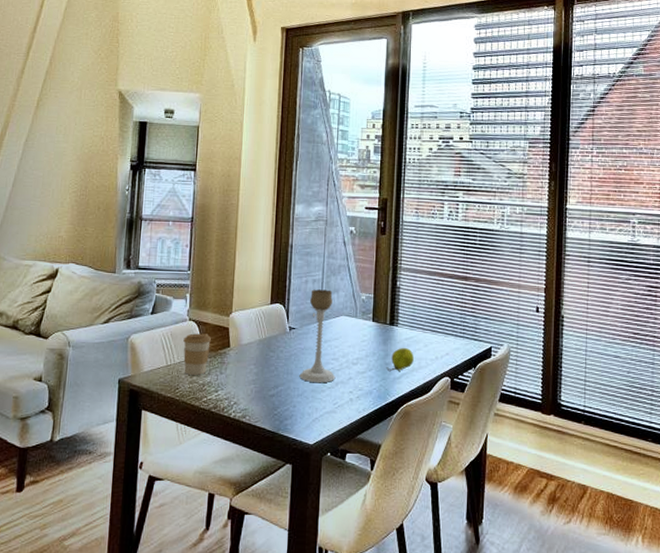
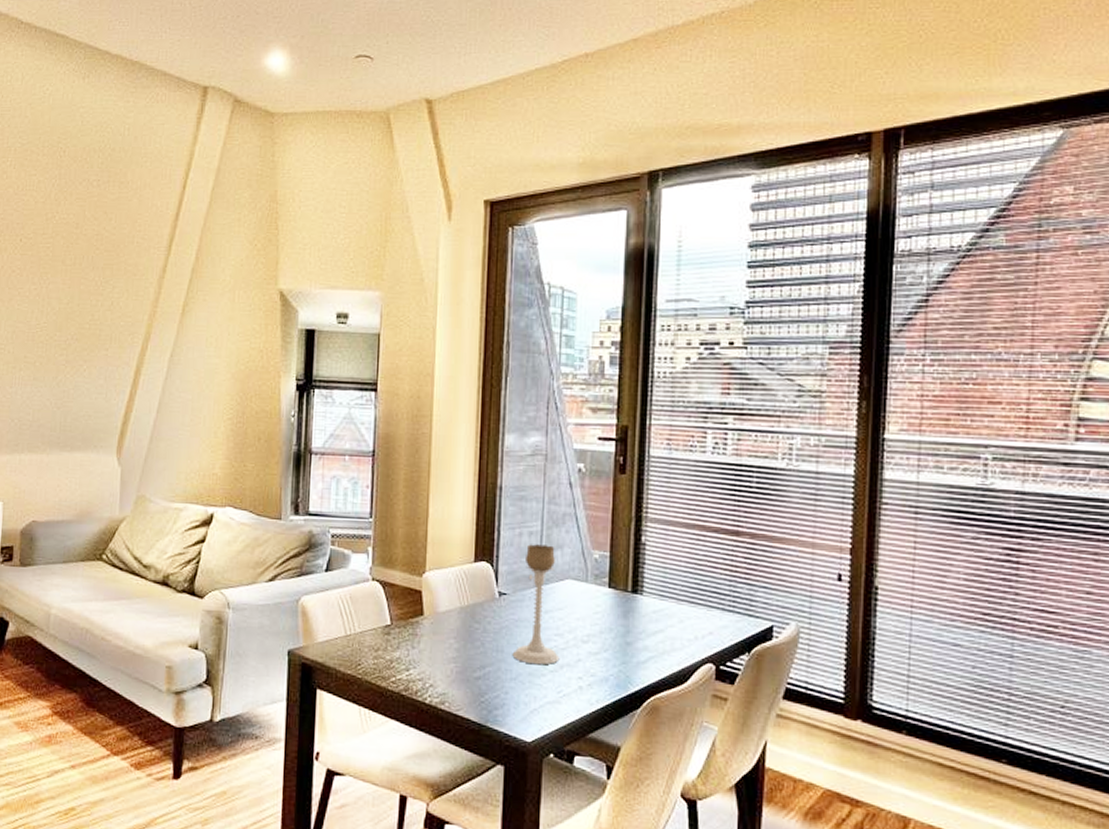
coffee cup: present [183,333,212,375] -> none [365,596,401,649]
fruit: present [386,347,414,371] -> none [628,622,664,653]

